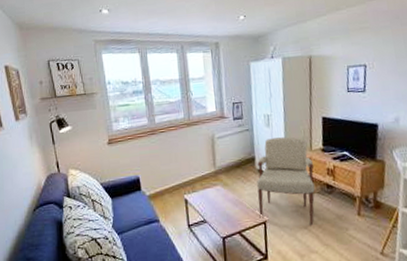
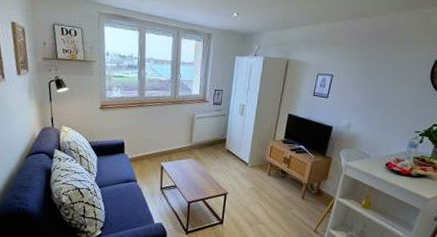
armchair: present [257,137,315,225] -> none [222,125,274,201]

